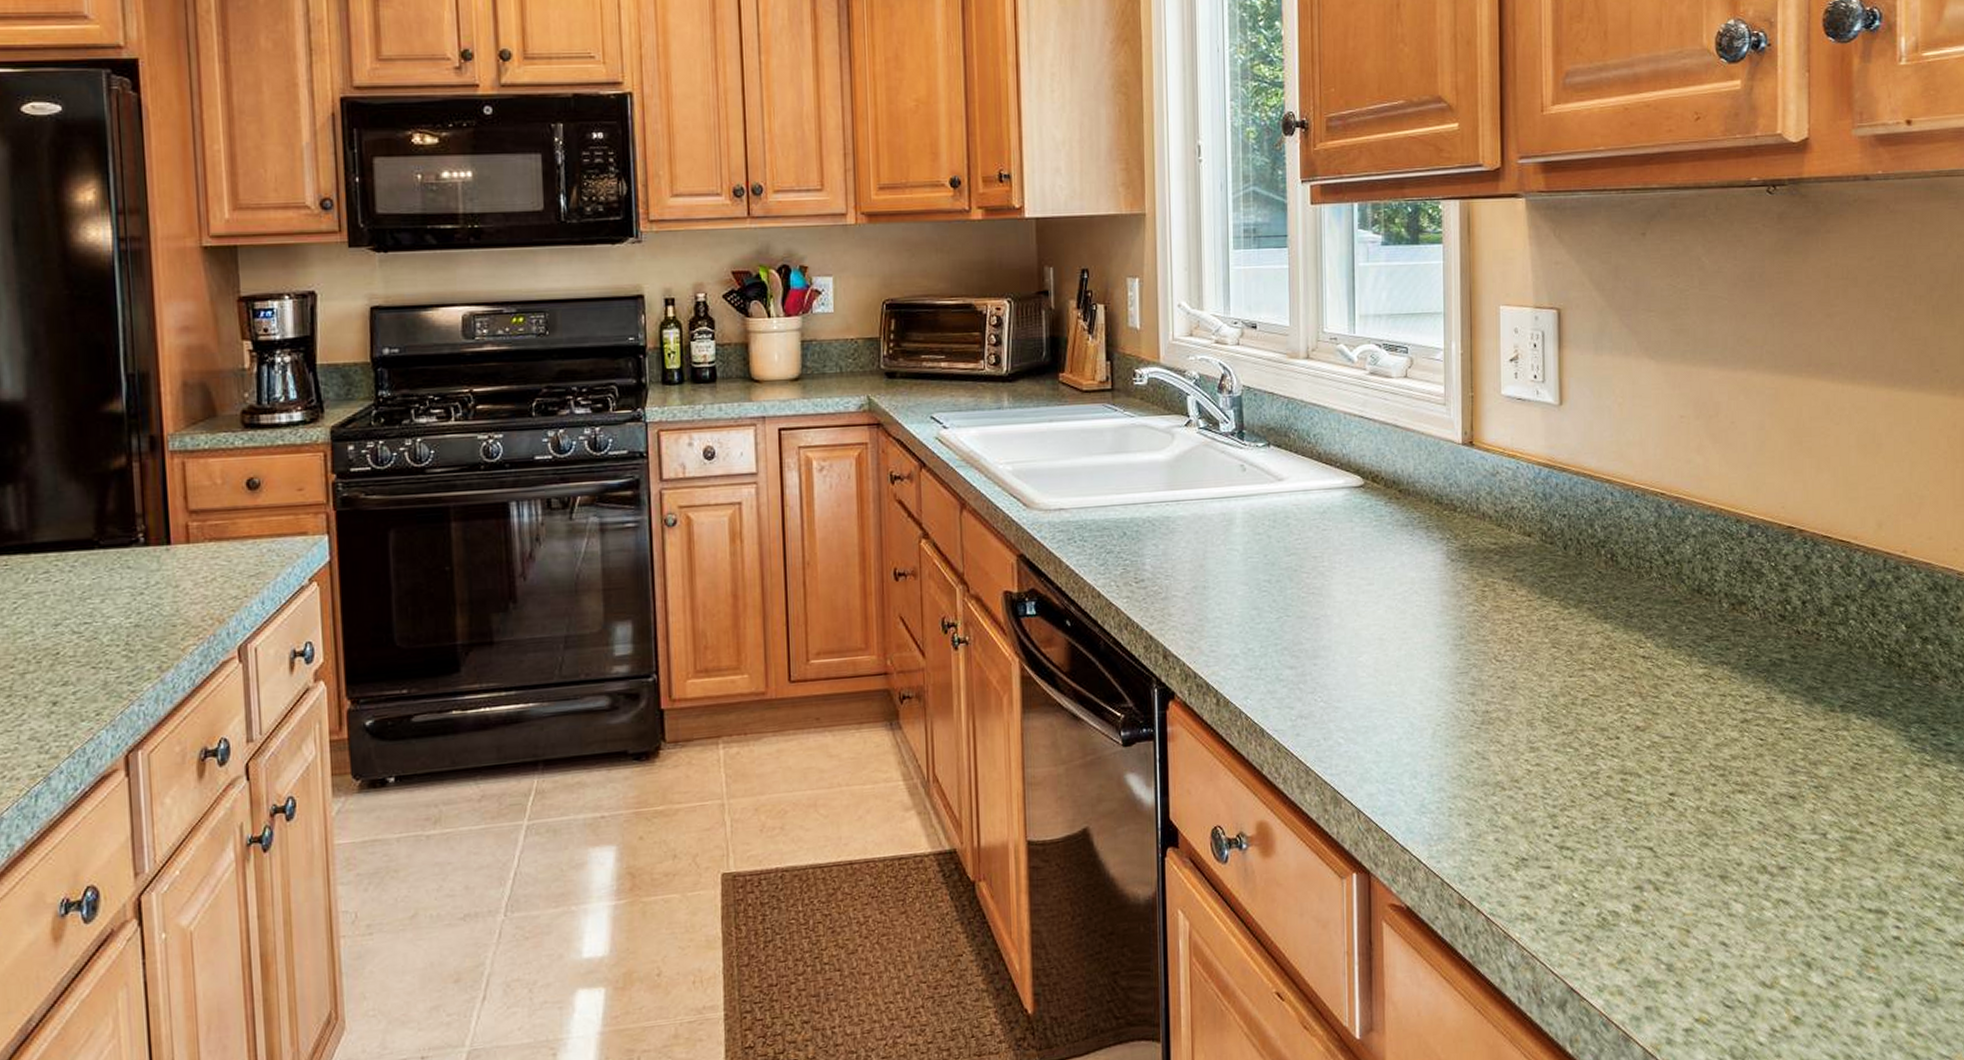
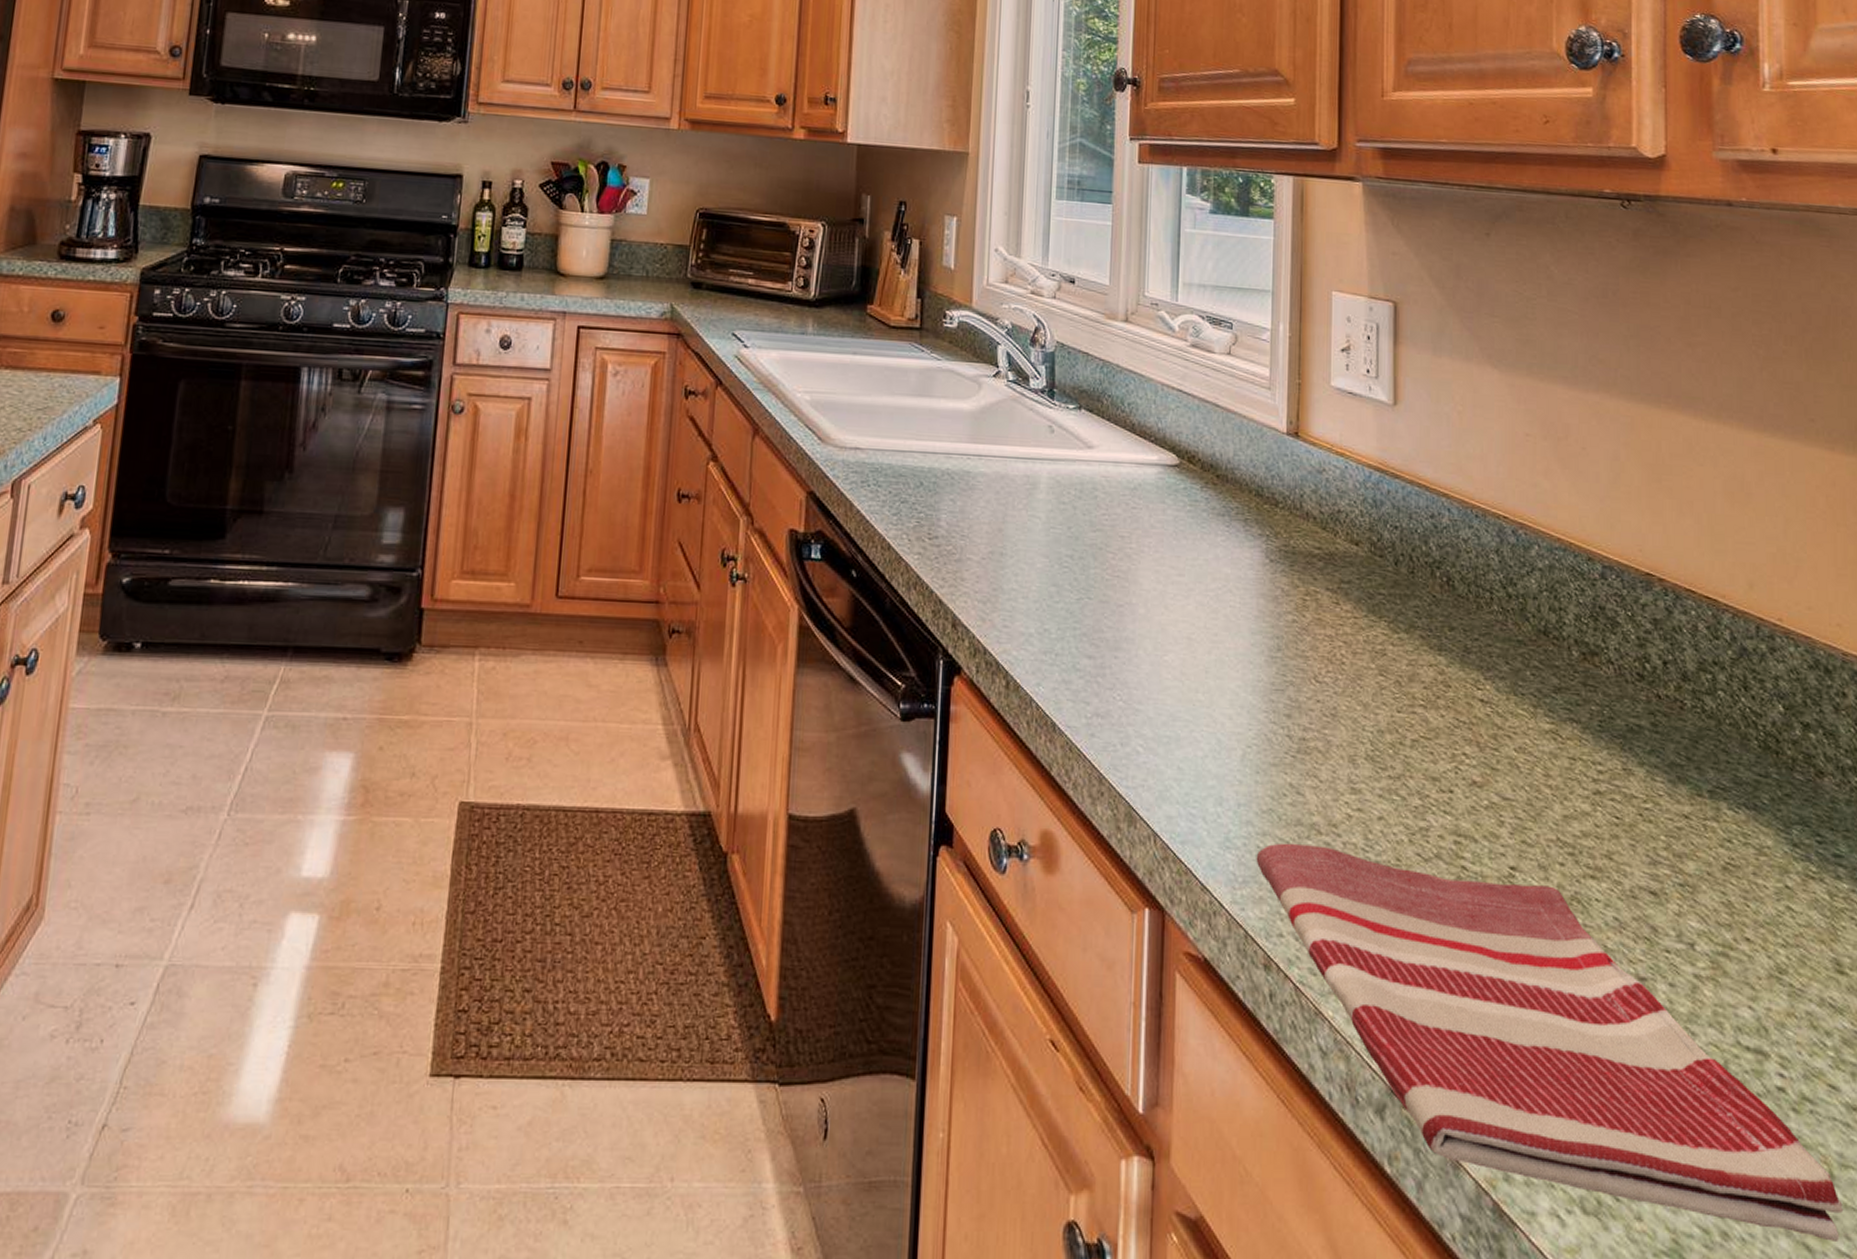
dish towel: none [1448,799,1946,1049] -> present [1256,843,1844,1241]

